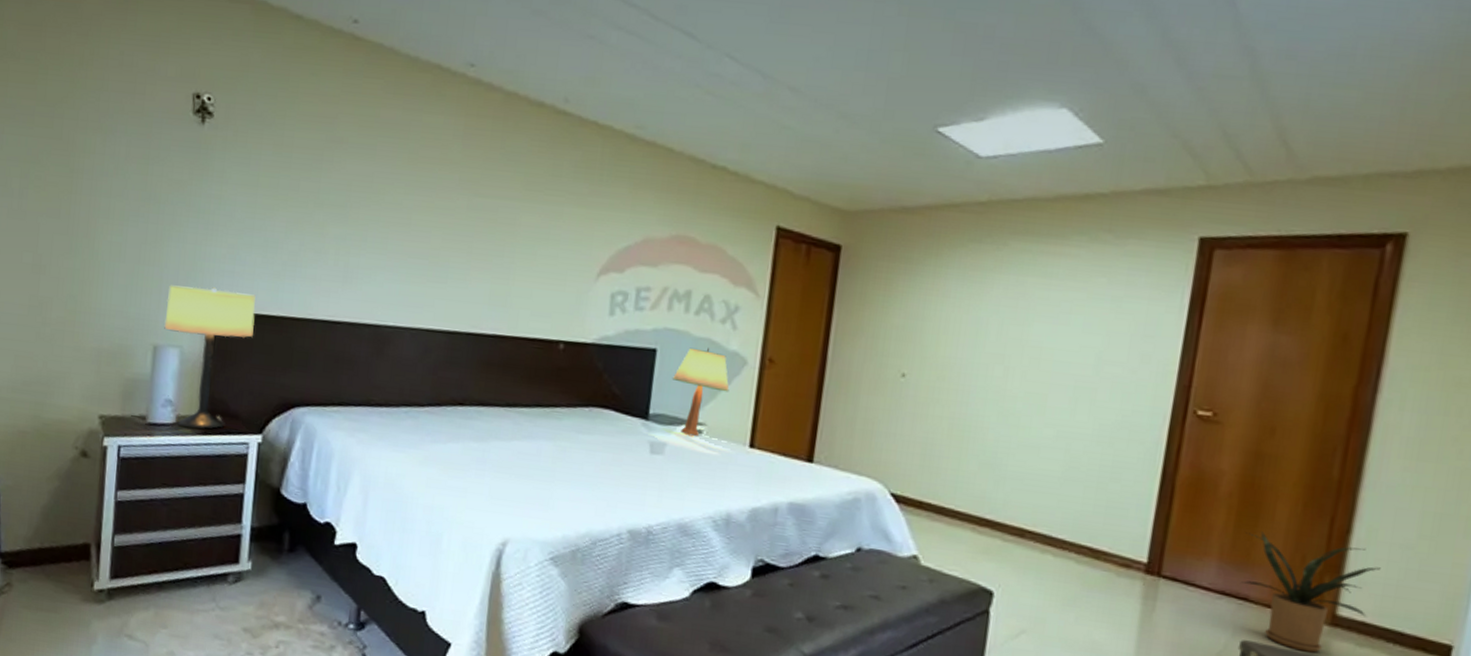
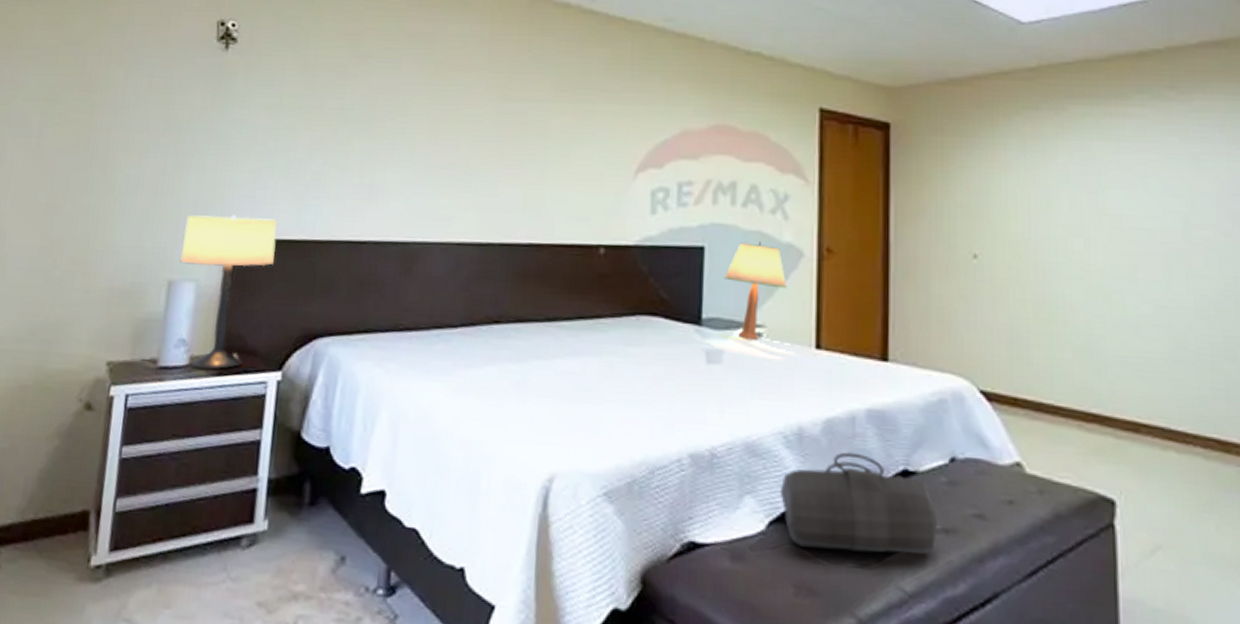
handbag: none [704,537,839,625] -> present [779,452,939,554]

